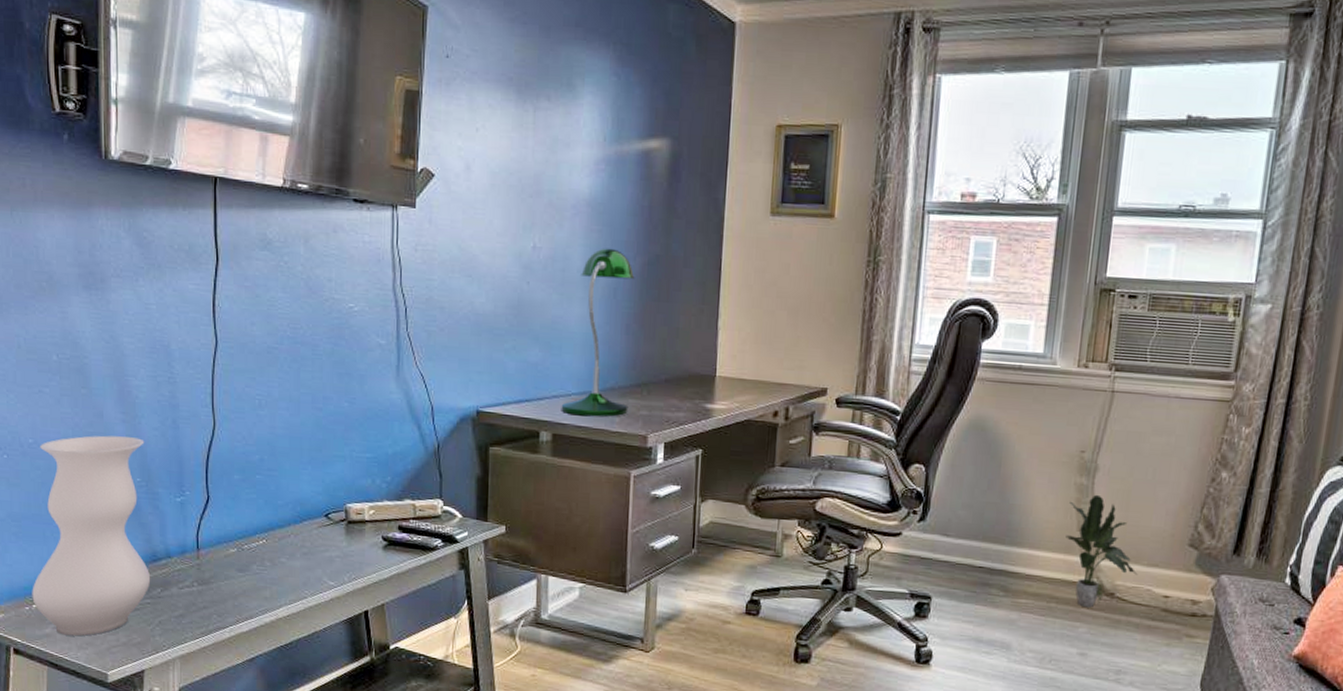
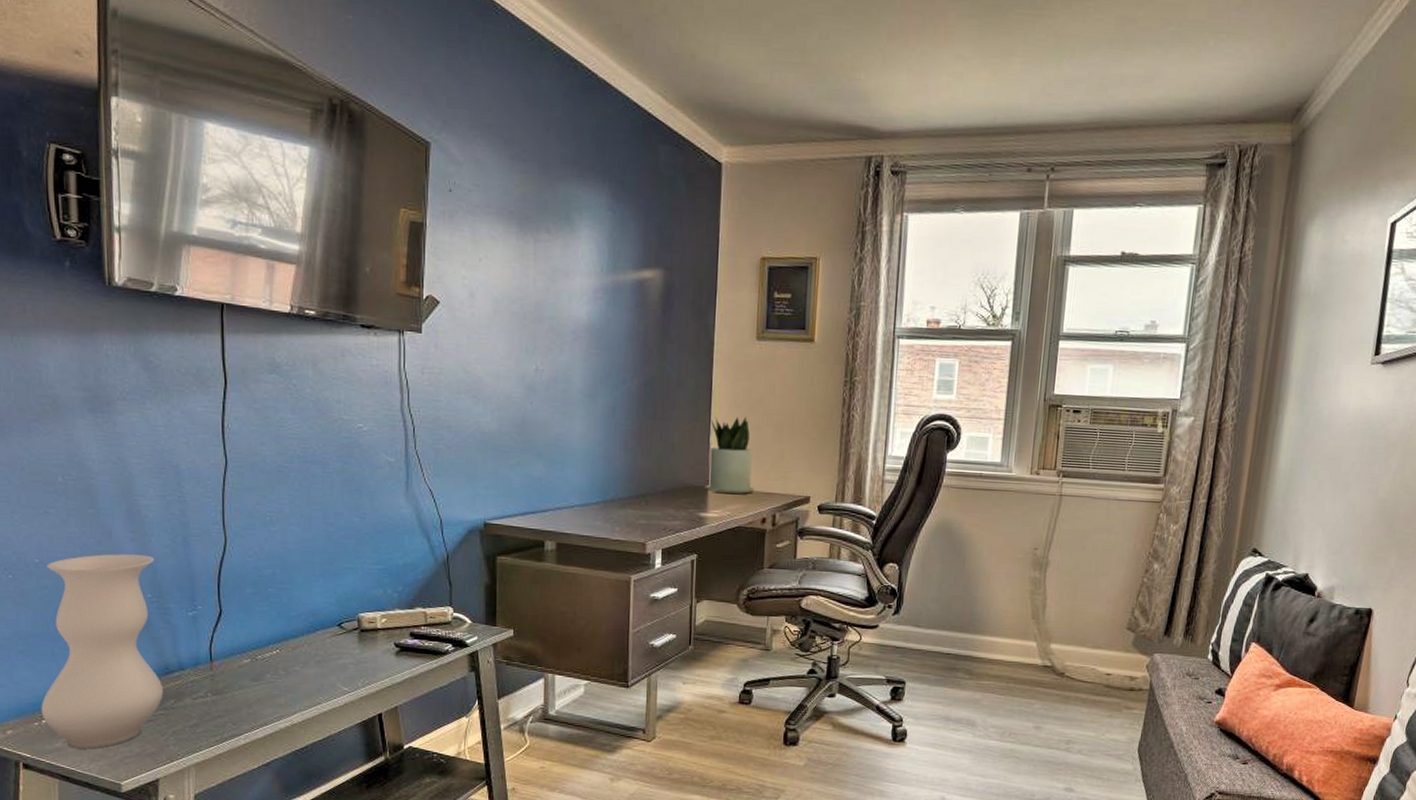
desk lamp: present [561,248,635,417] -> none [564,370,632,527]
planter: none [712,299,768,385] -> present [705,417,756,495]
potted plant: present [1066,494,1138,608] -> none [1022,586,1084,687]

